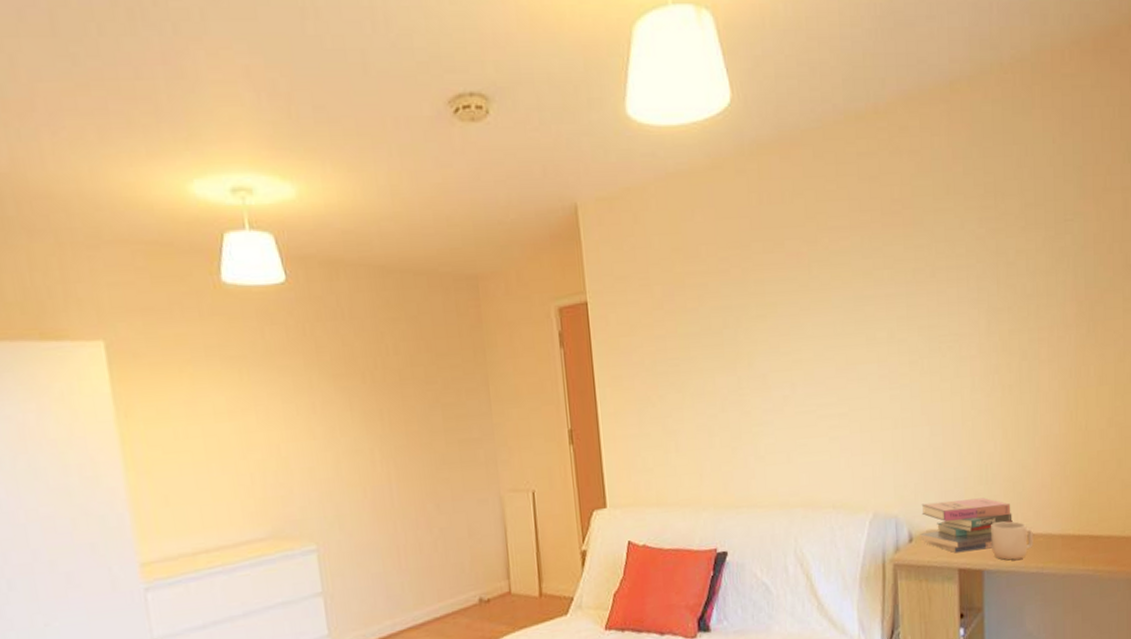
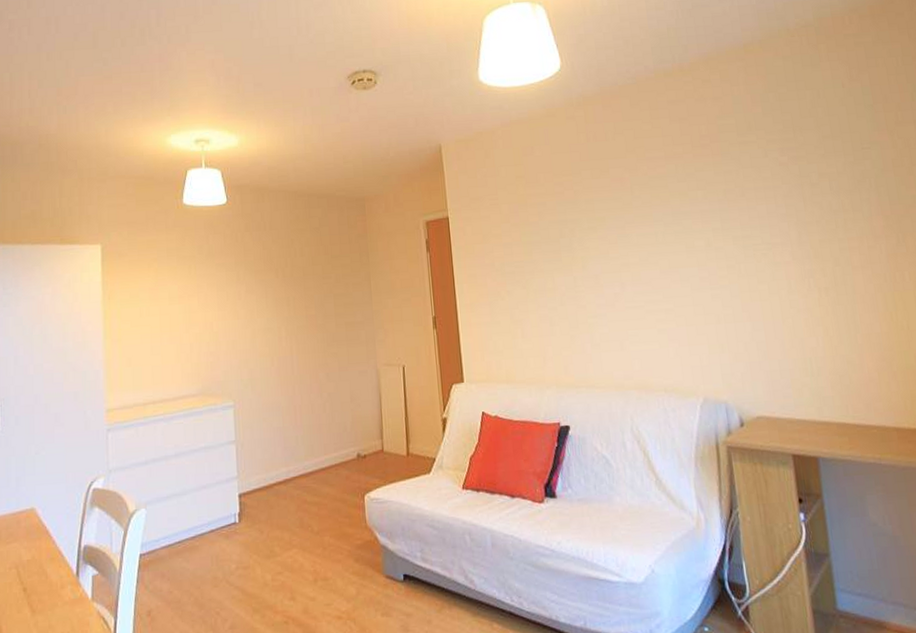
books: present [920,497,1013,553] -> none [749,388,843,440]
mug: present [991,521,1033,560] -> none [821,411,868,450]

